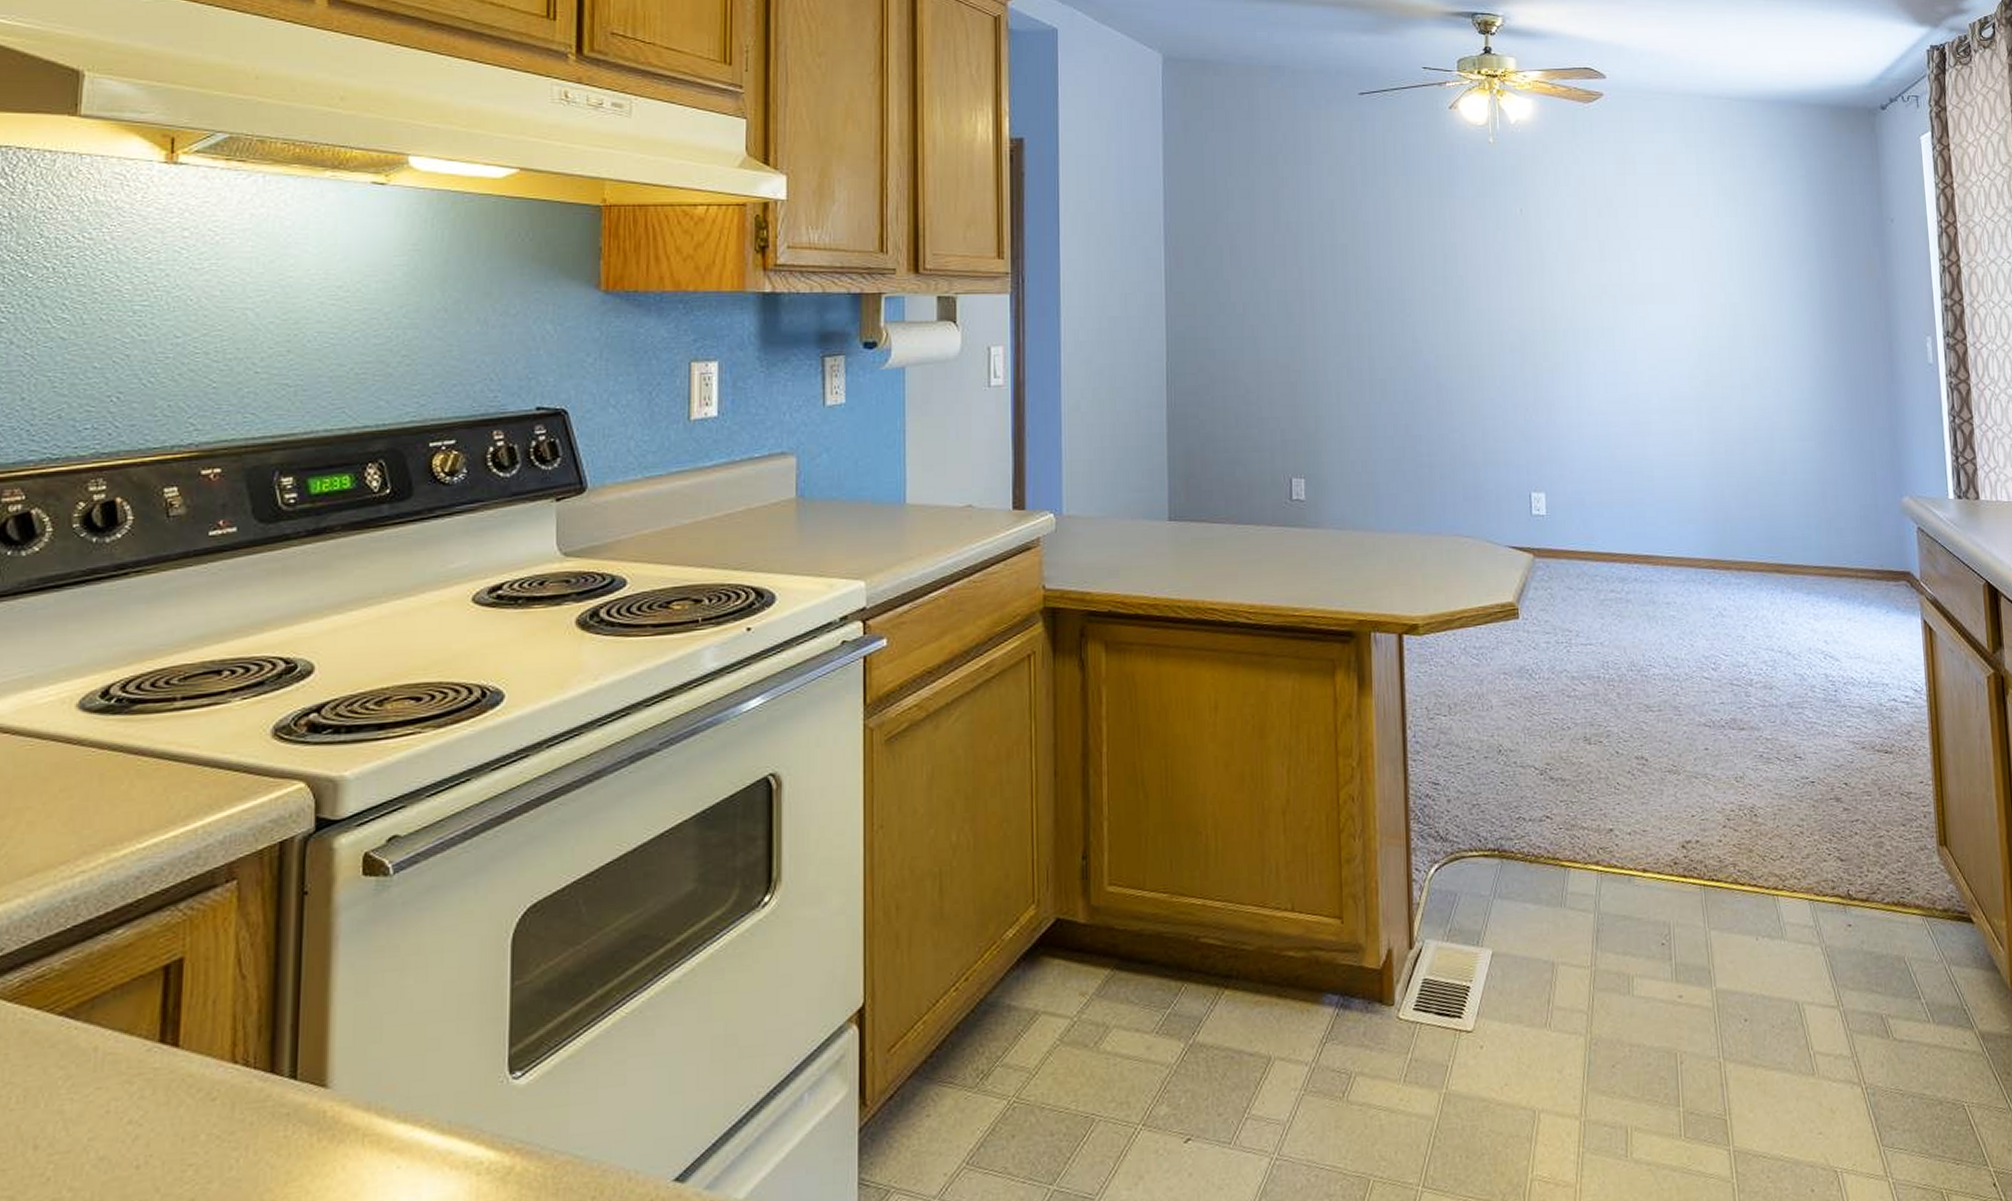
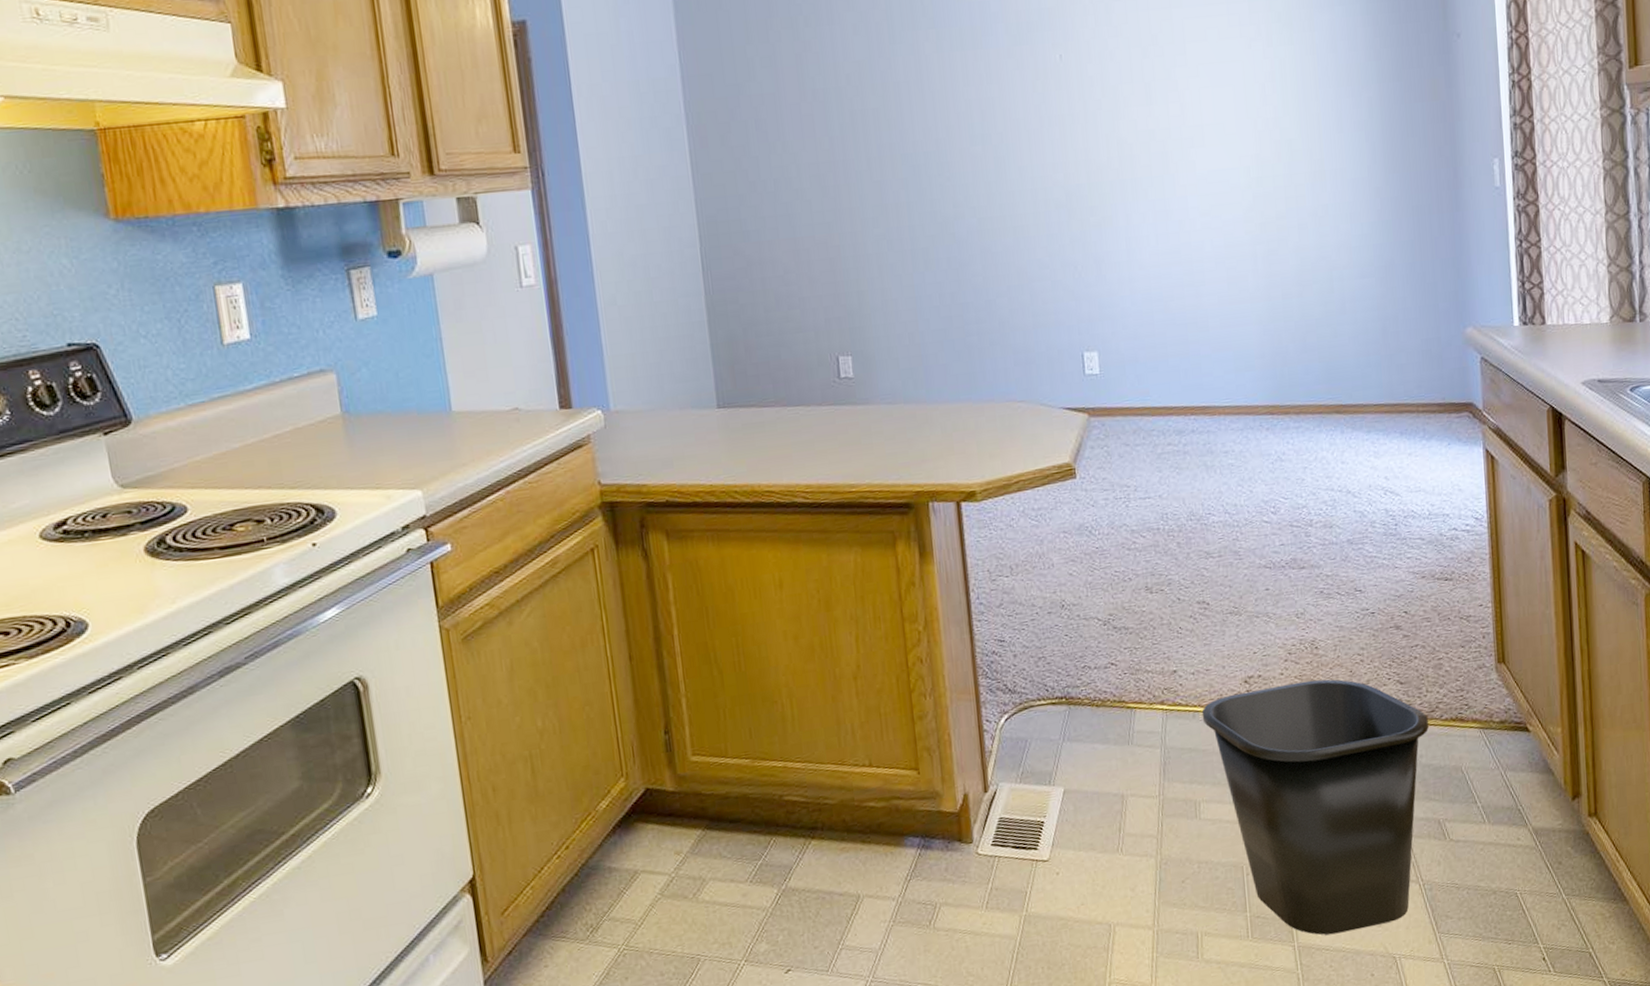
waste bin: none [1637,849,1871,1140] -> present [1201,679,1430,935]

